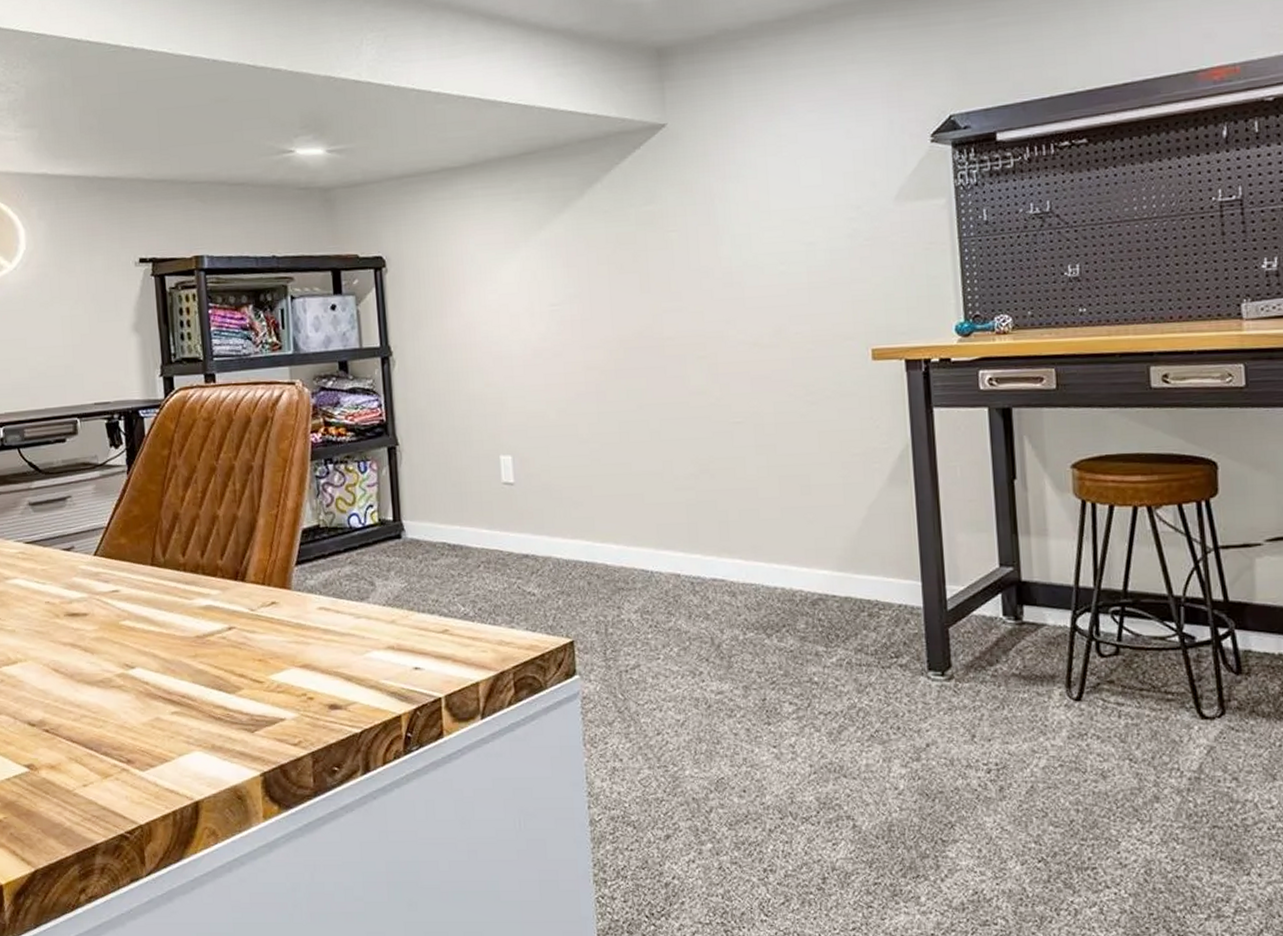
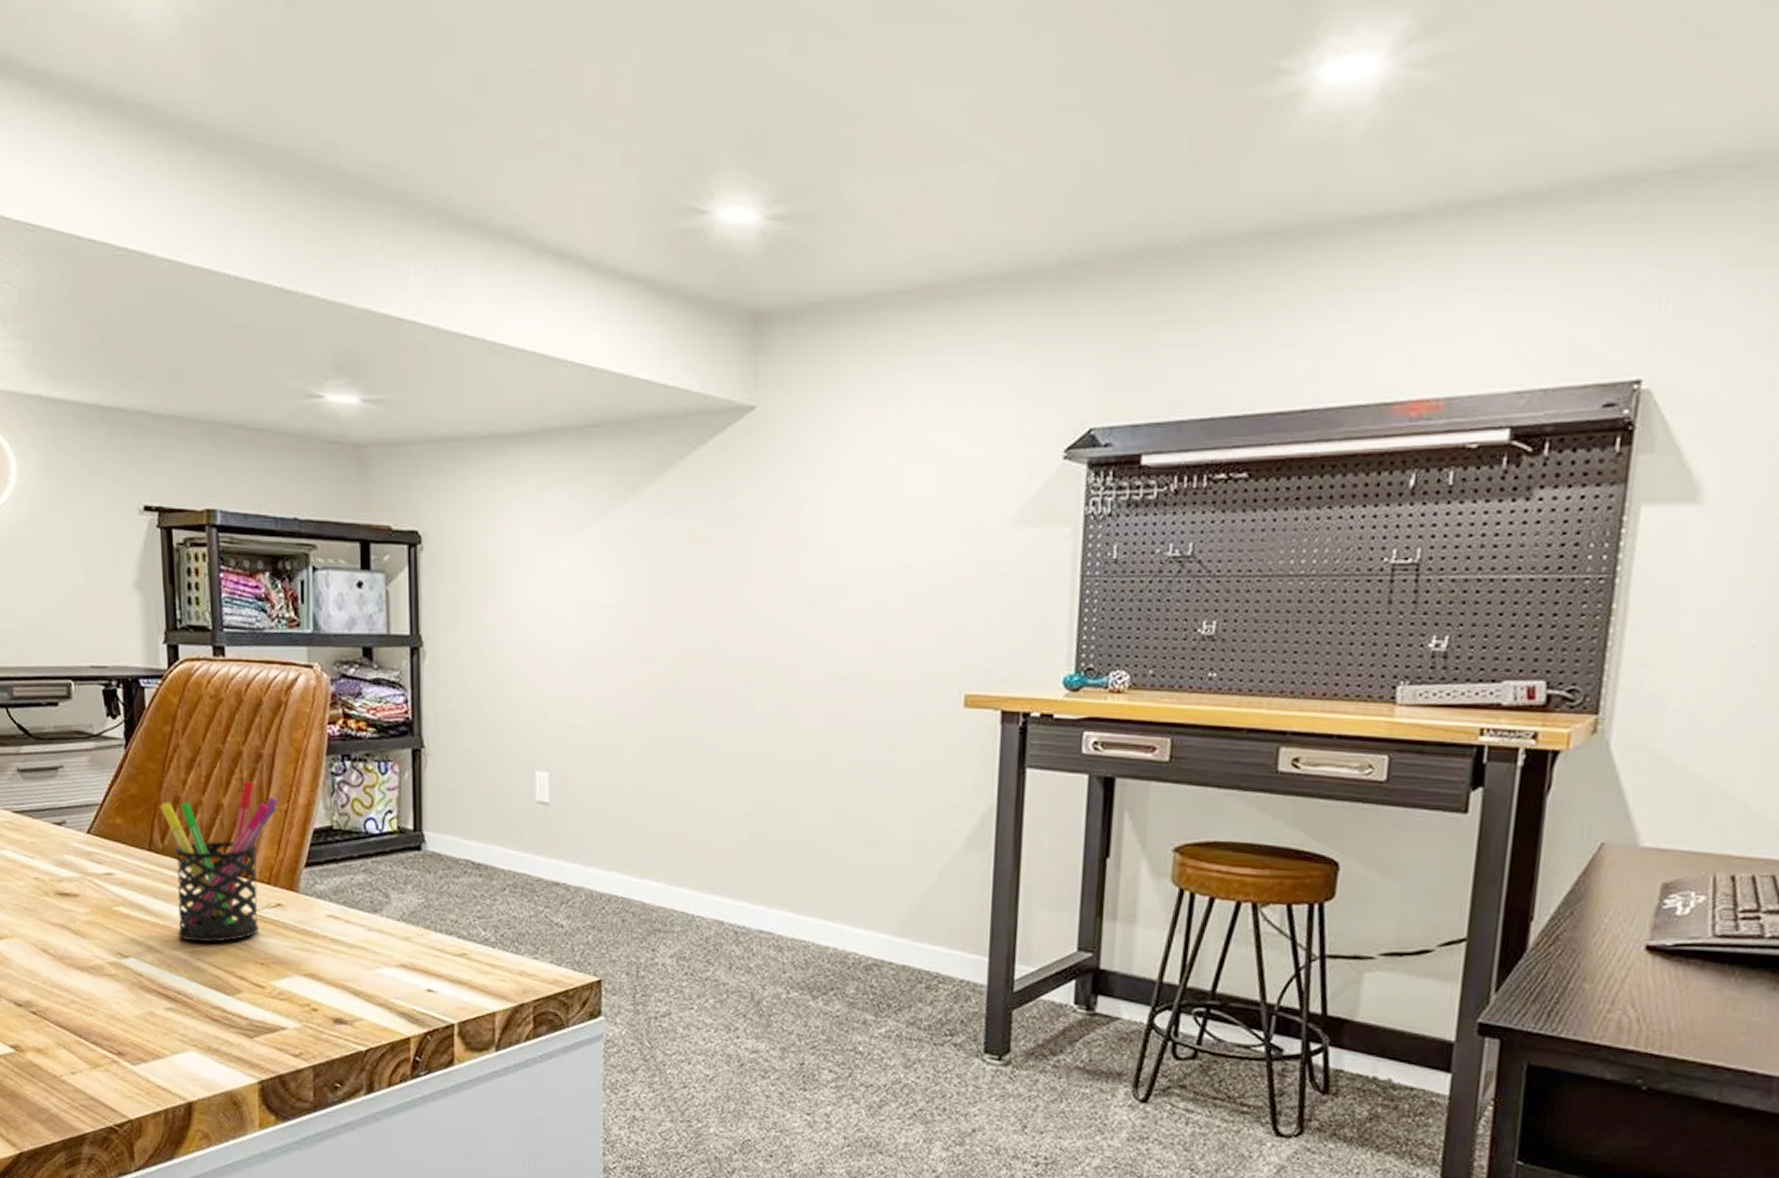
pen holder: none [160,492,269,646] -> present [160,781,279,943]

